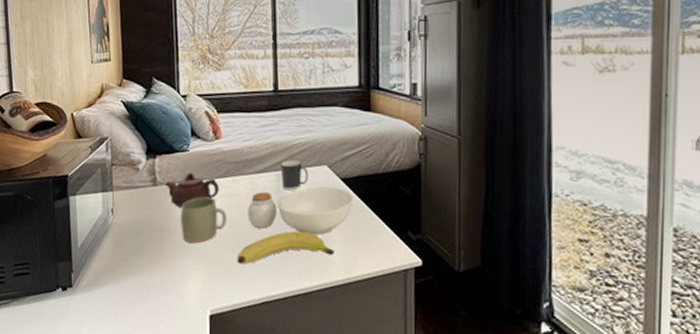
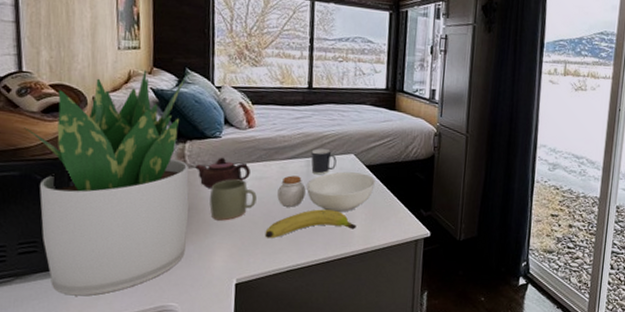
planter: none [16,82,162,322] -> present [24,70,190,296]

